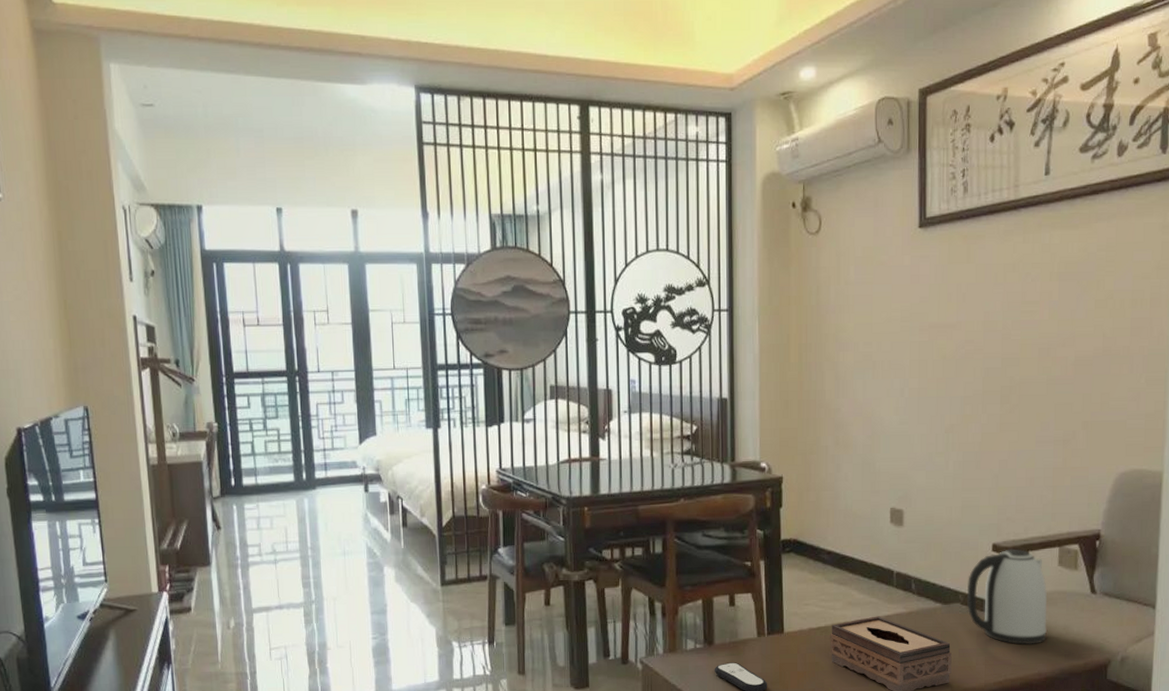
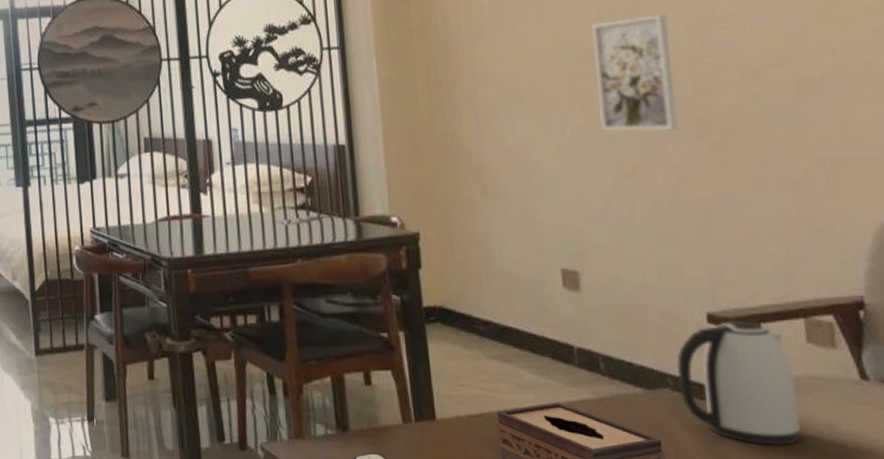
wall art: none [931,296,990,396] -> present [591,13,678,131]

